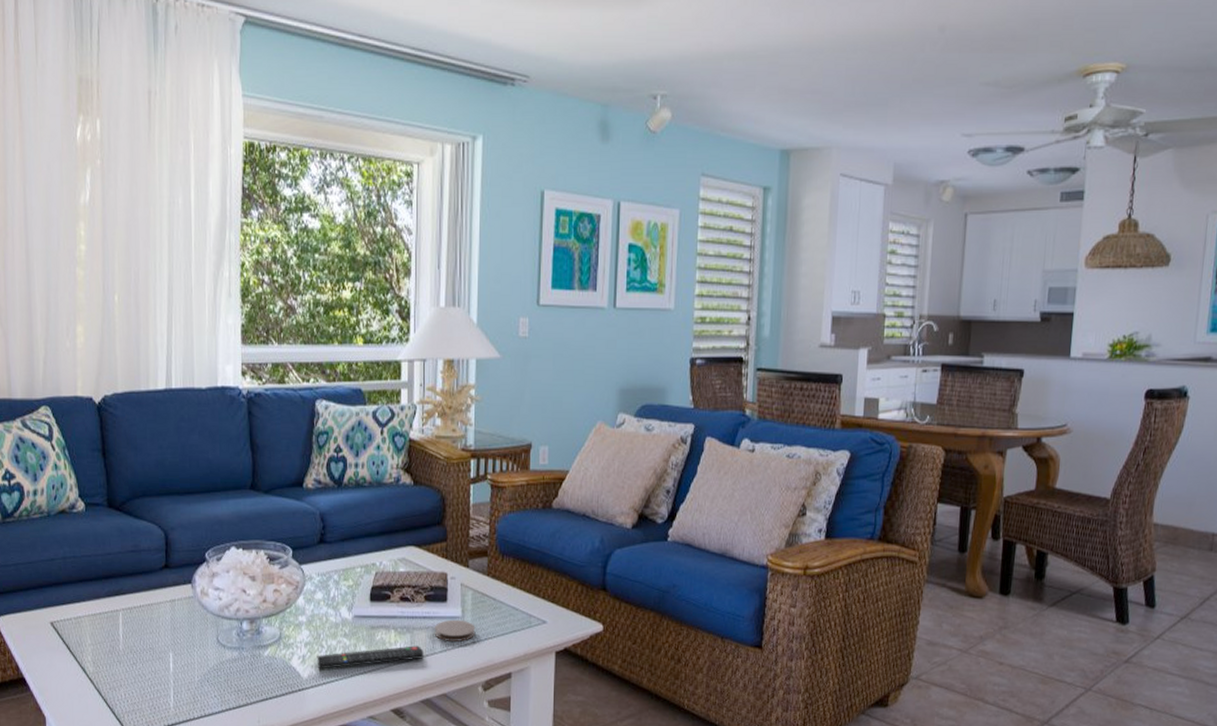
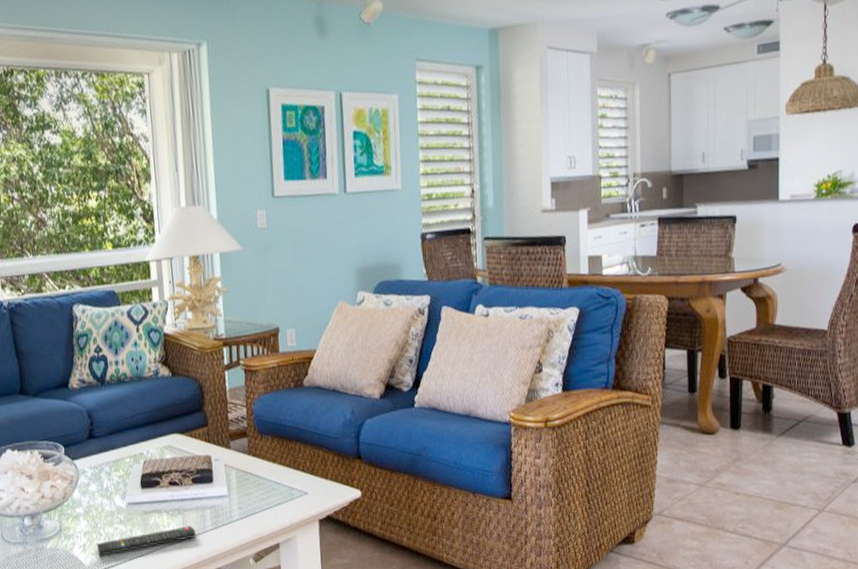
coaster: present [434,619,476,641] -> none [203,498,243,519]

